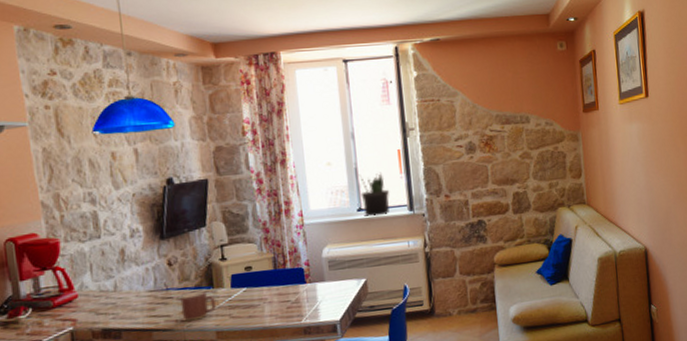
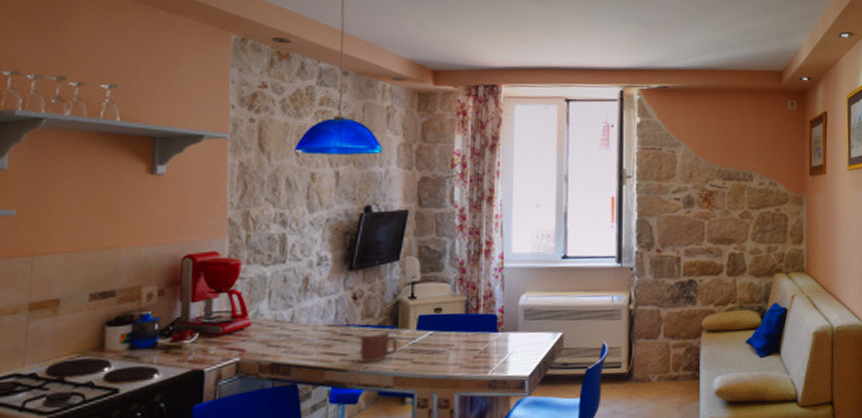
planter: present [358,172,390,217] -> none [567,219,599,266]

